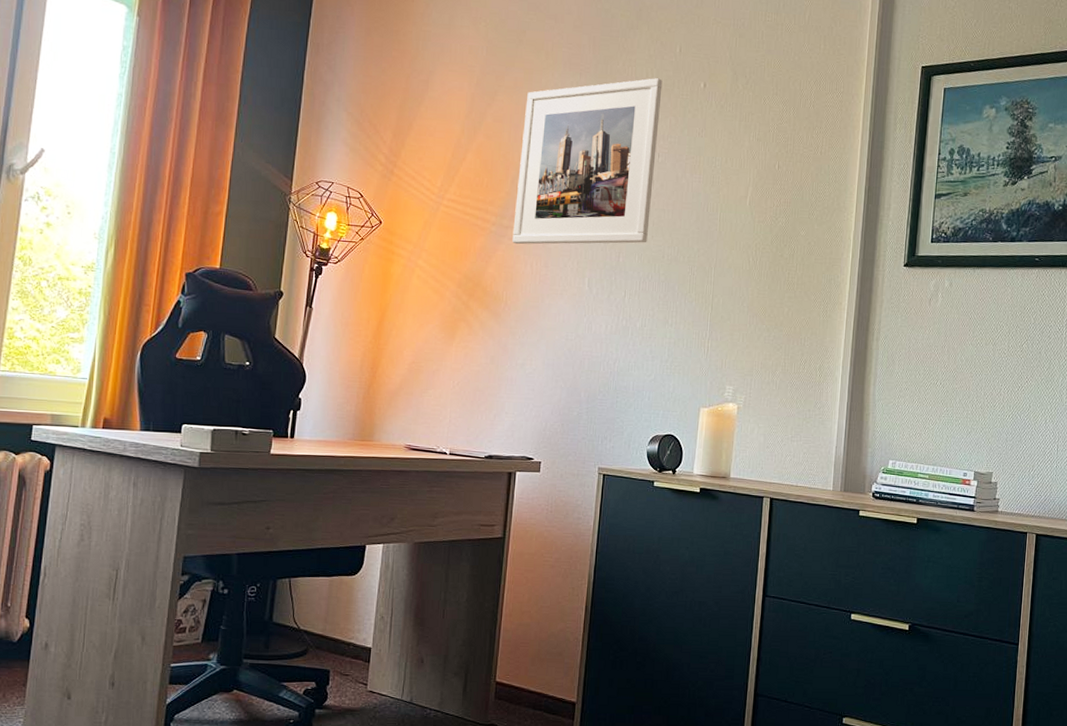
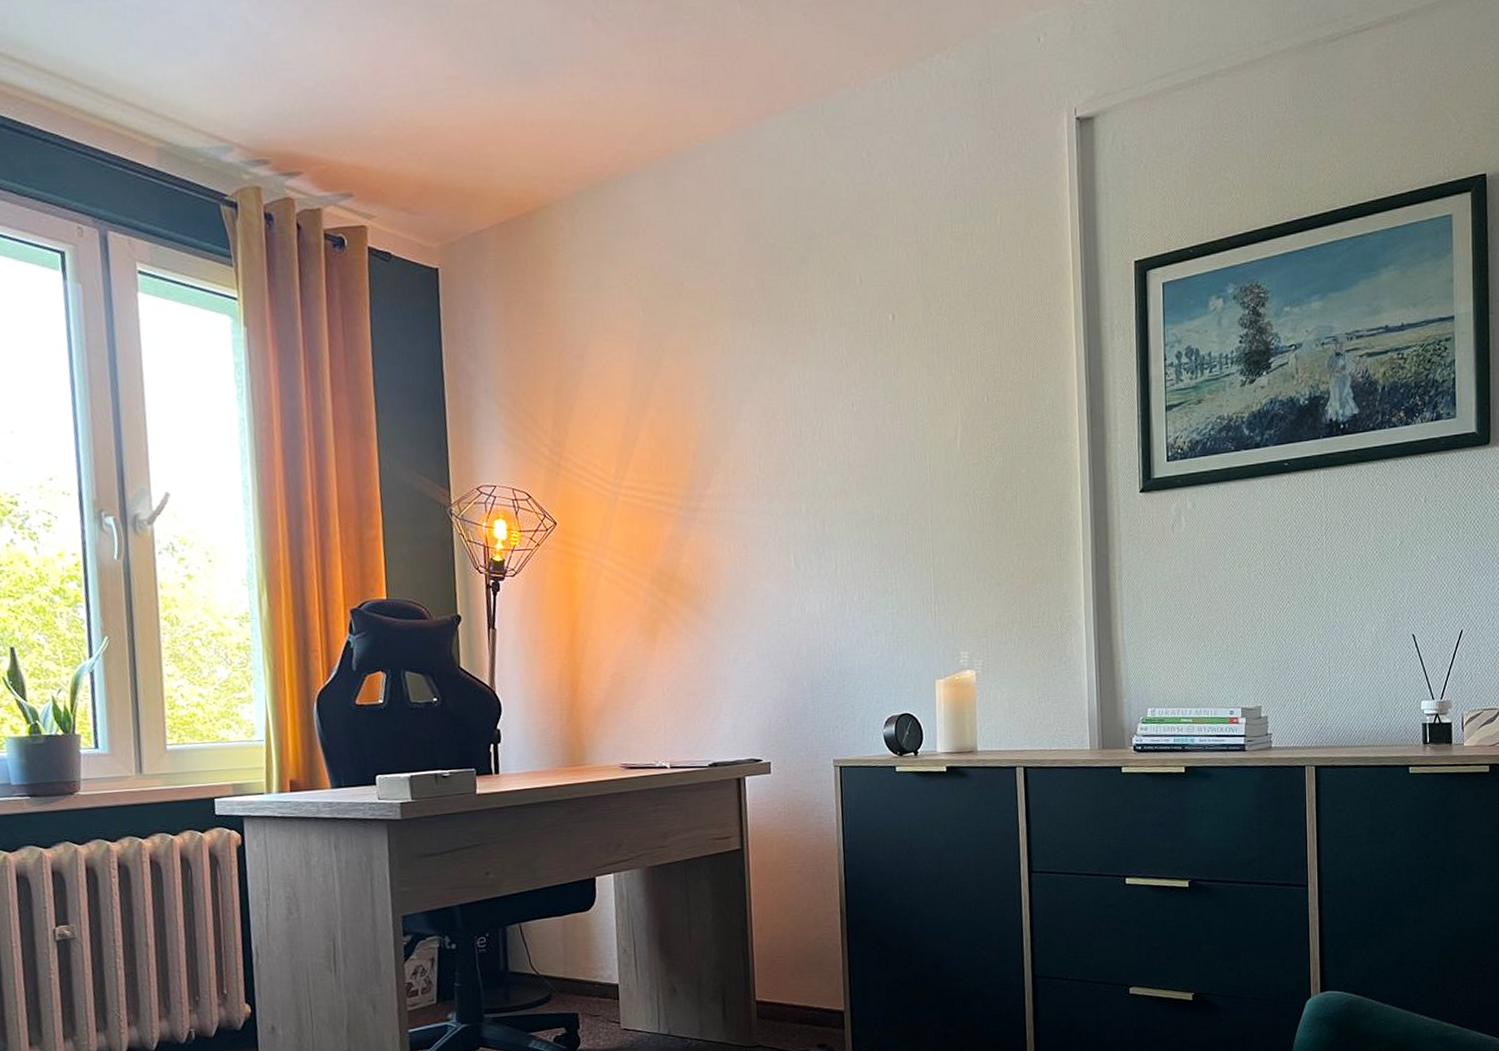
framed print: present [512,78,663,245] -> none [696,316,853,527]

